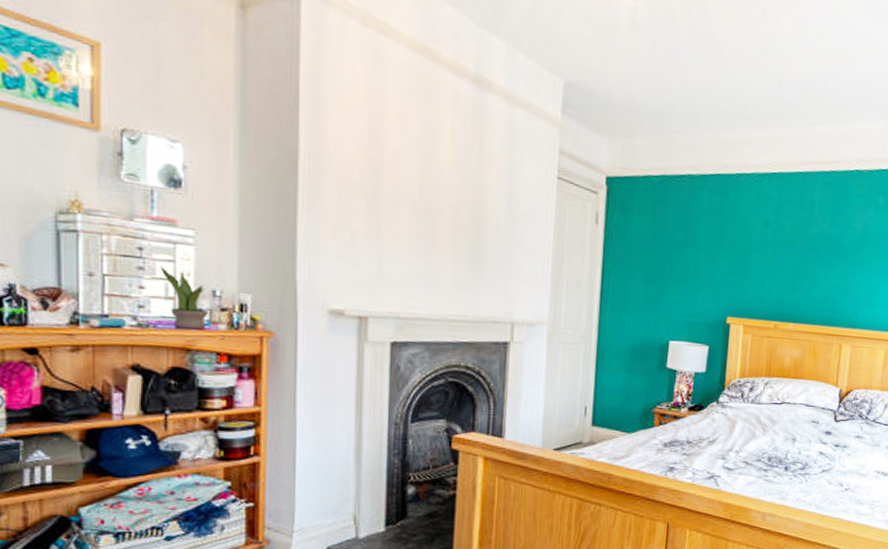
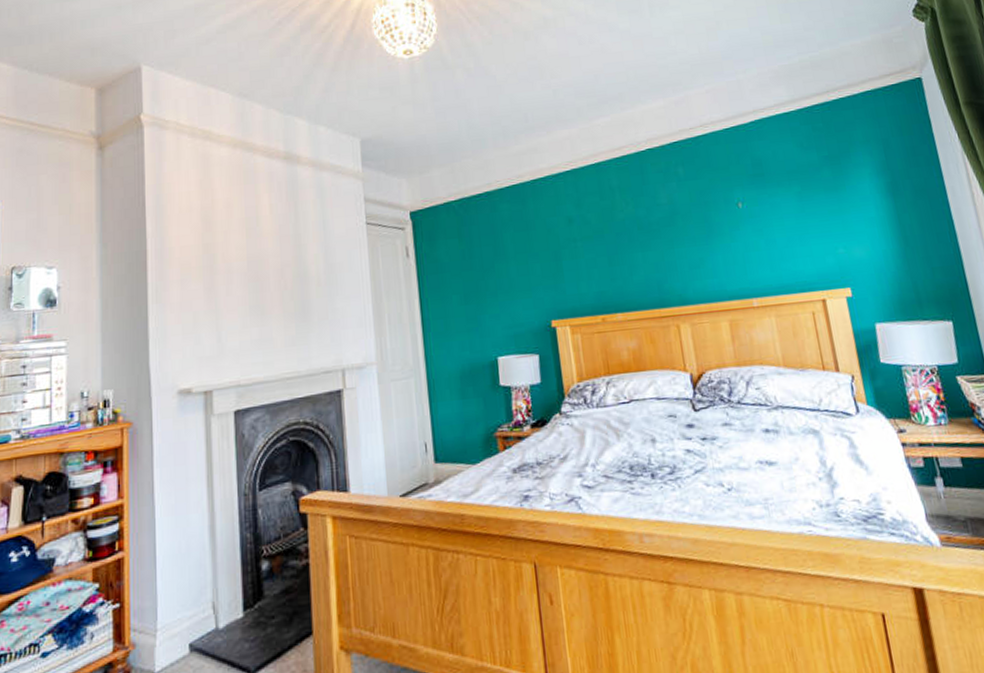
potted plant: present [160,267,208,331] -> none [39,379,77,436]

